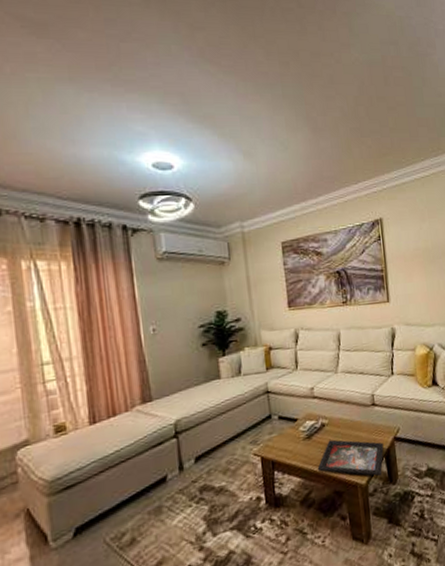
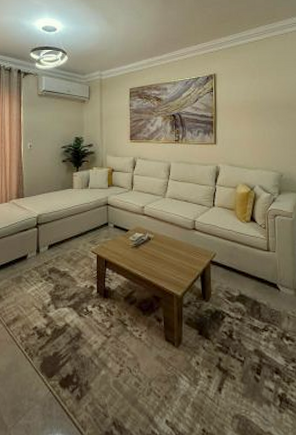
decorative tray: present [317,439,384,477] -> none [141,252,200,292]

